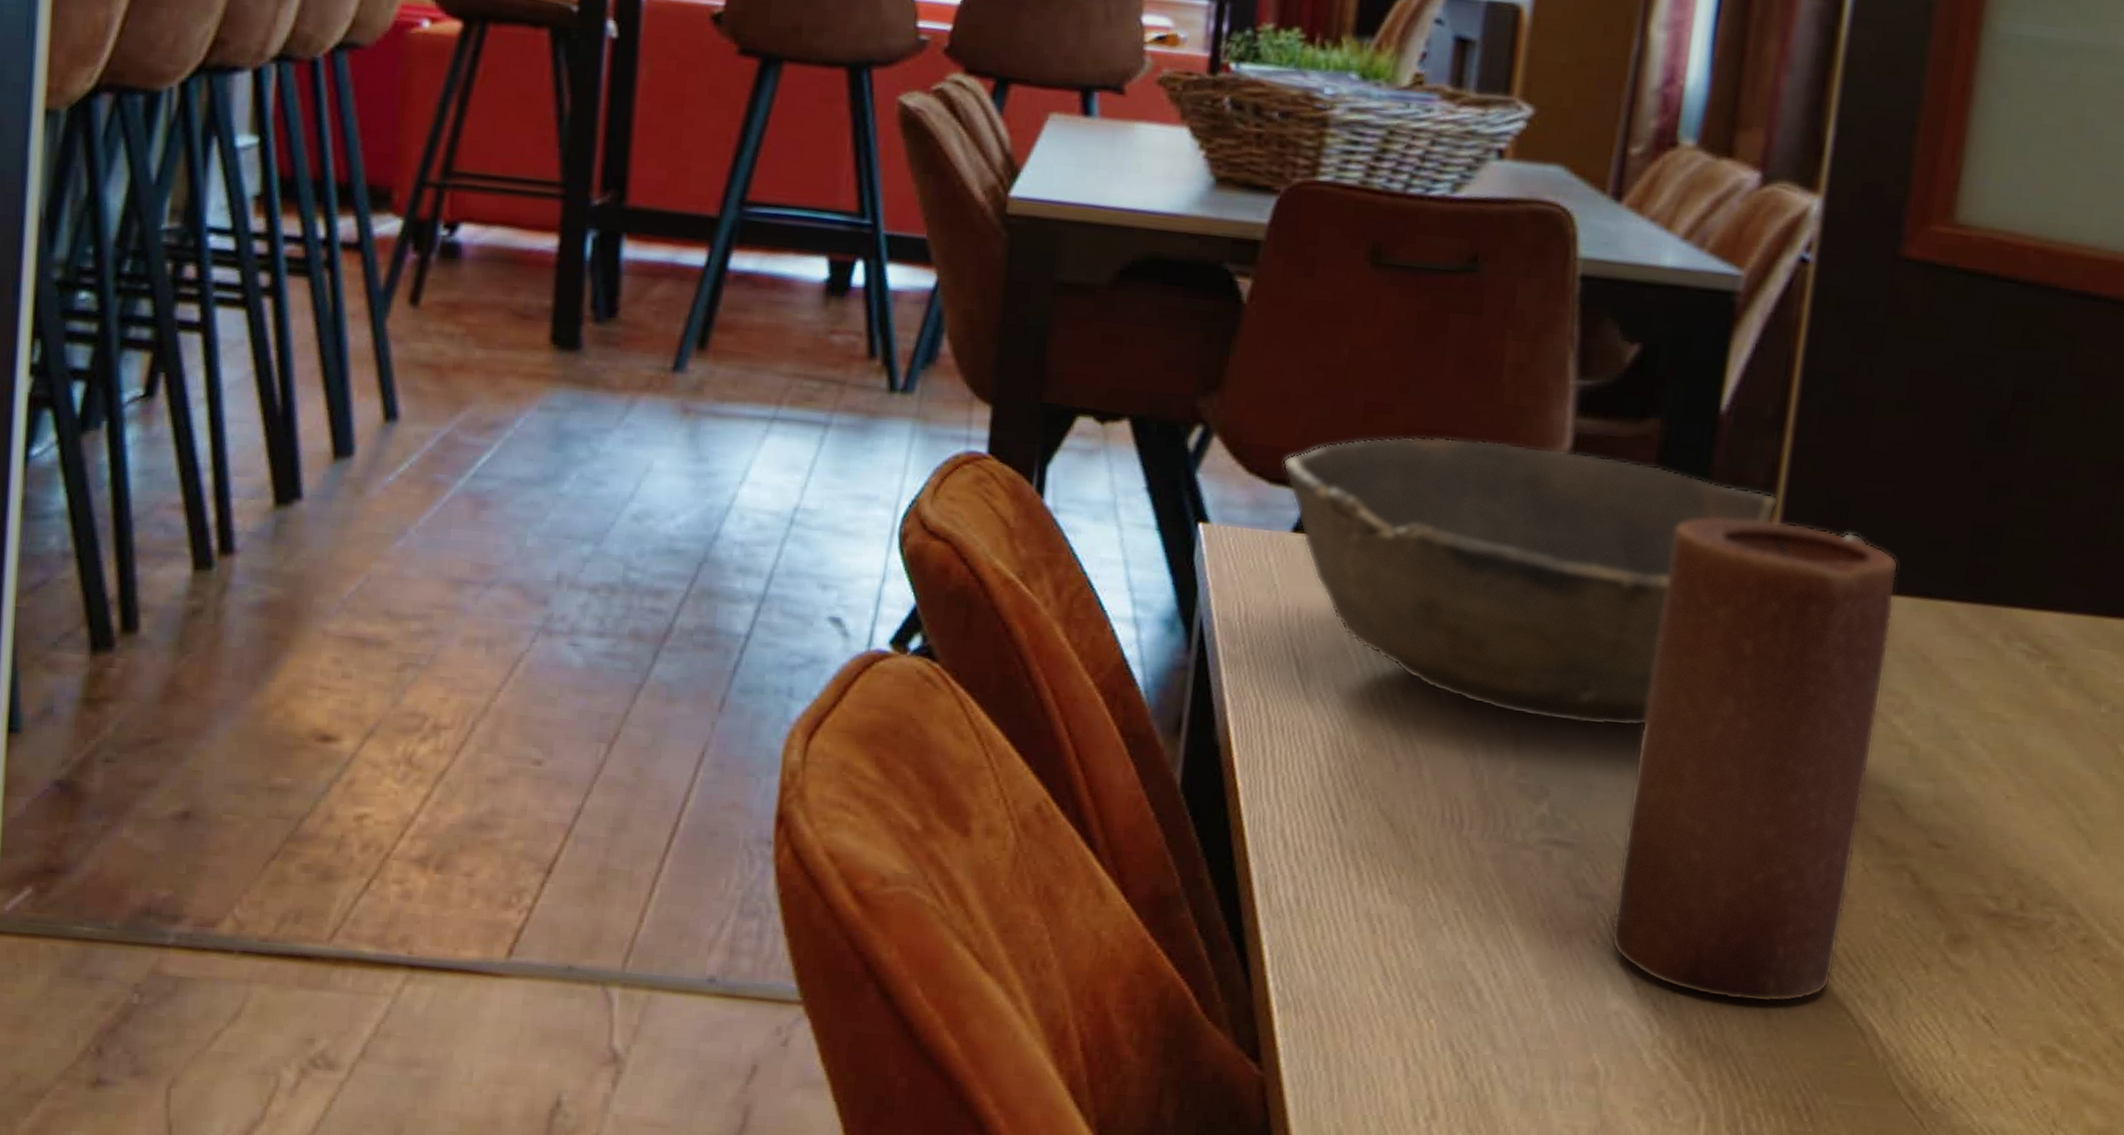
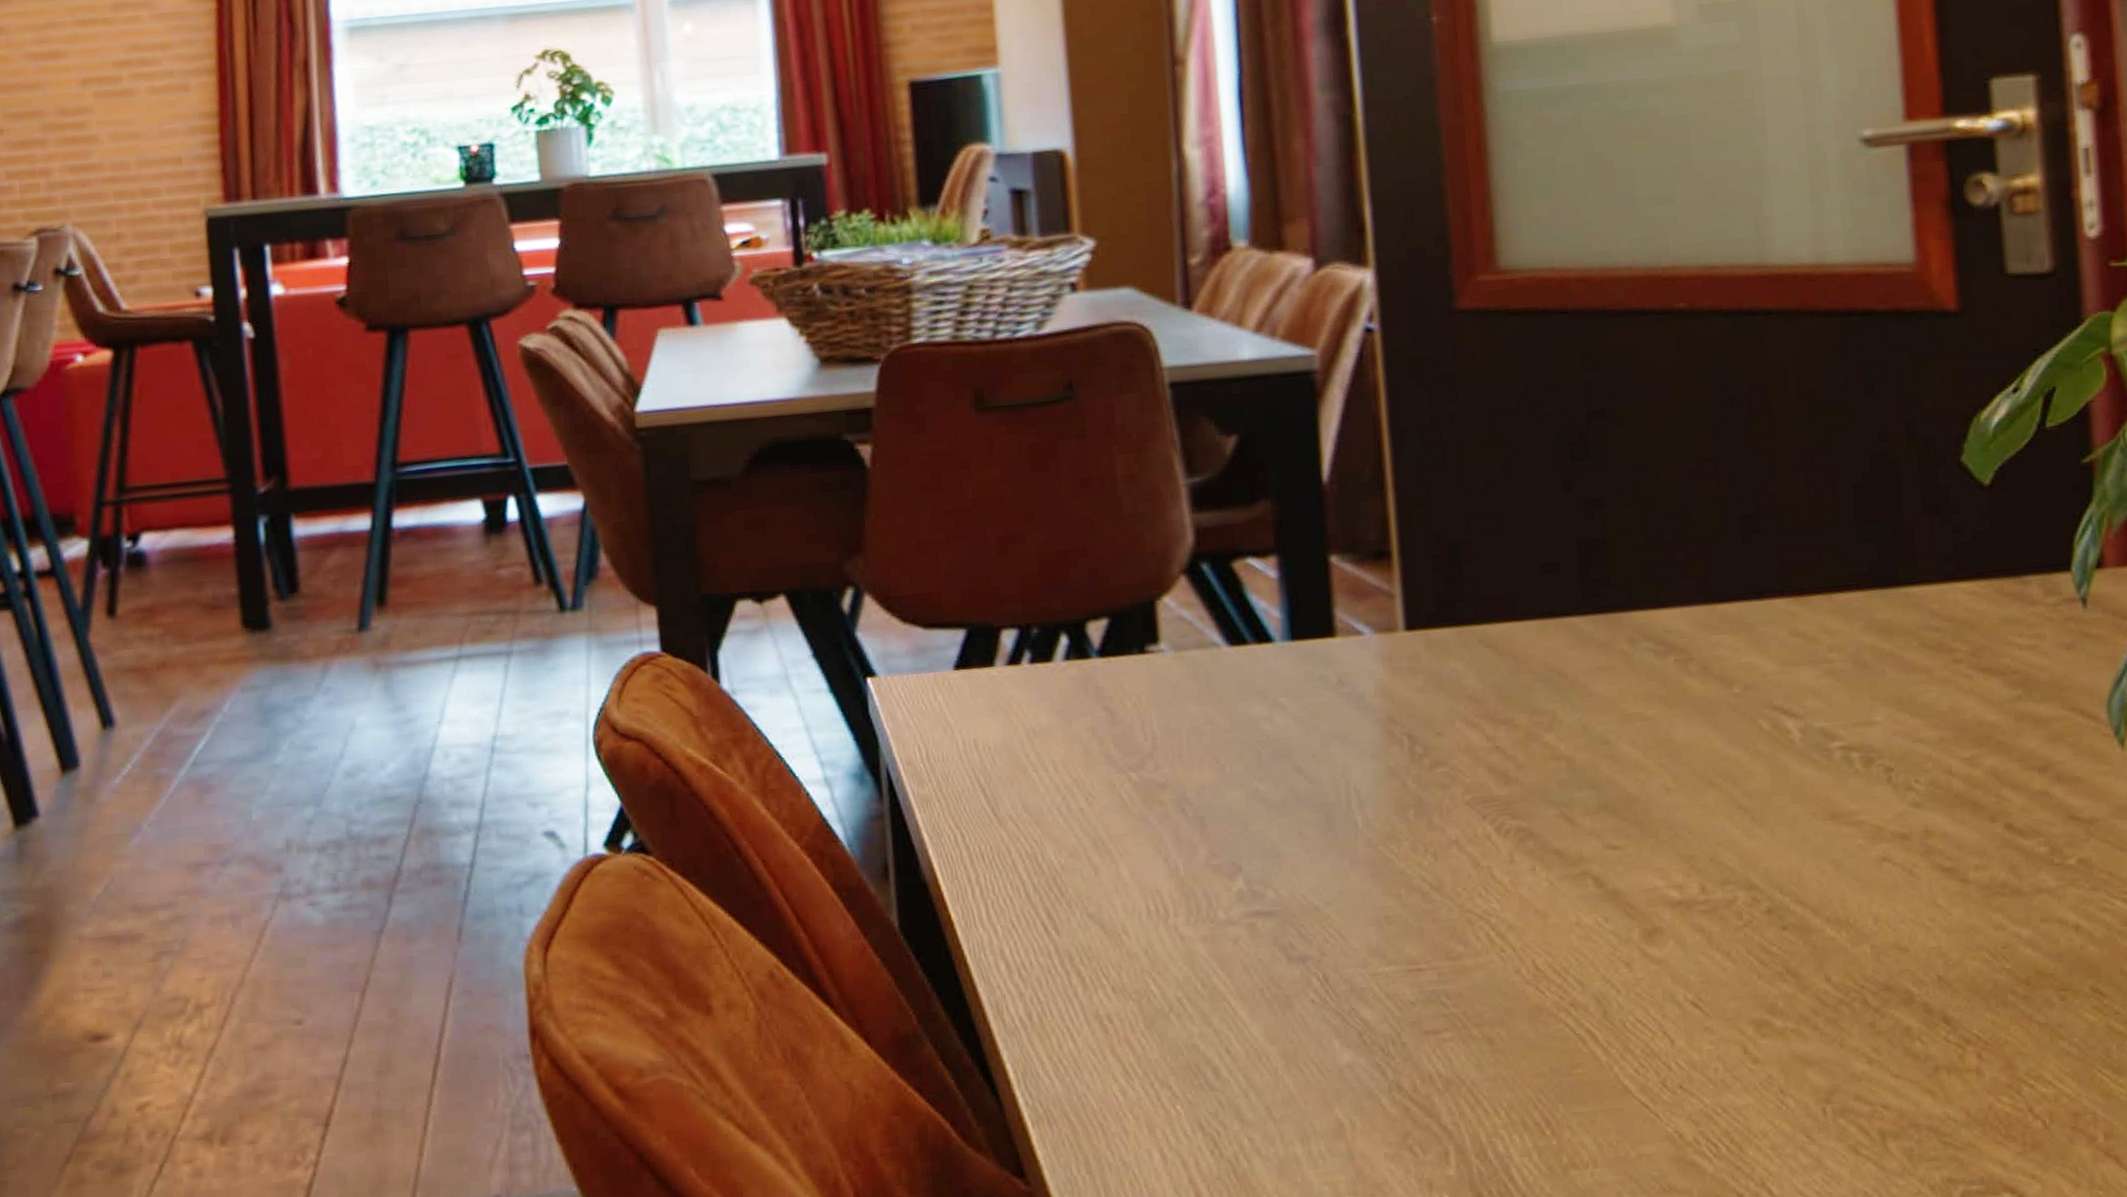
bowl: present [1283,436,1867,727] -> none [933,543,1484,800]
candle: present [1610,518,1899,1003] -> none [1305,572,1543,1033]

